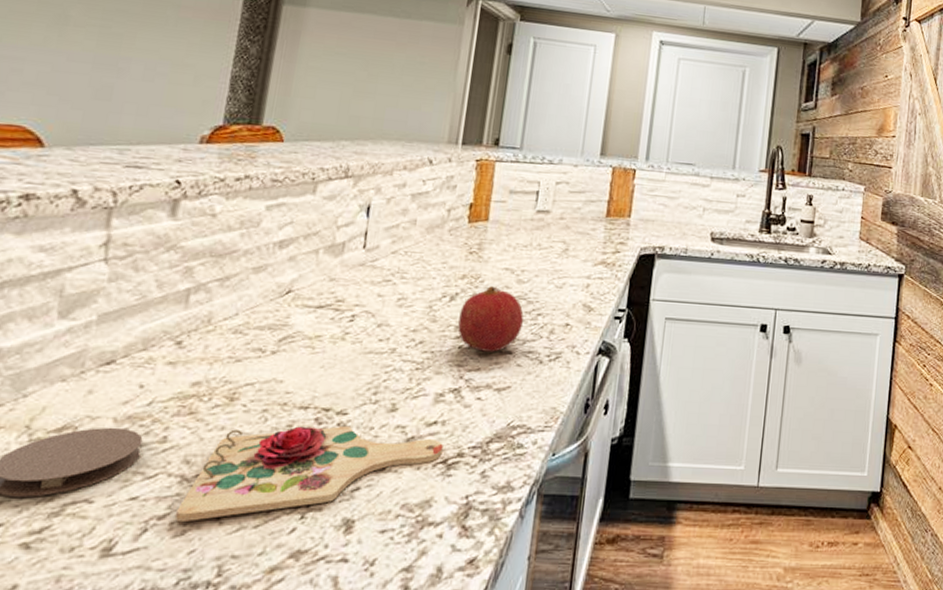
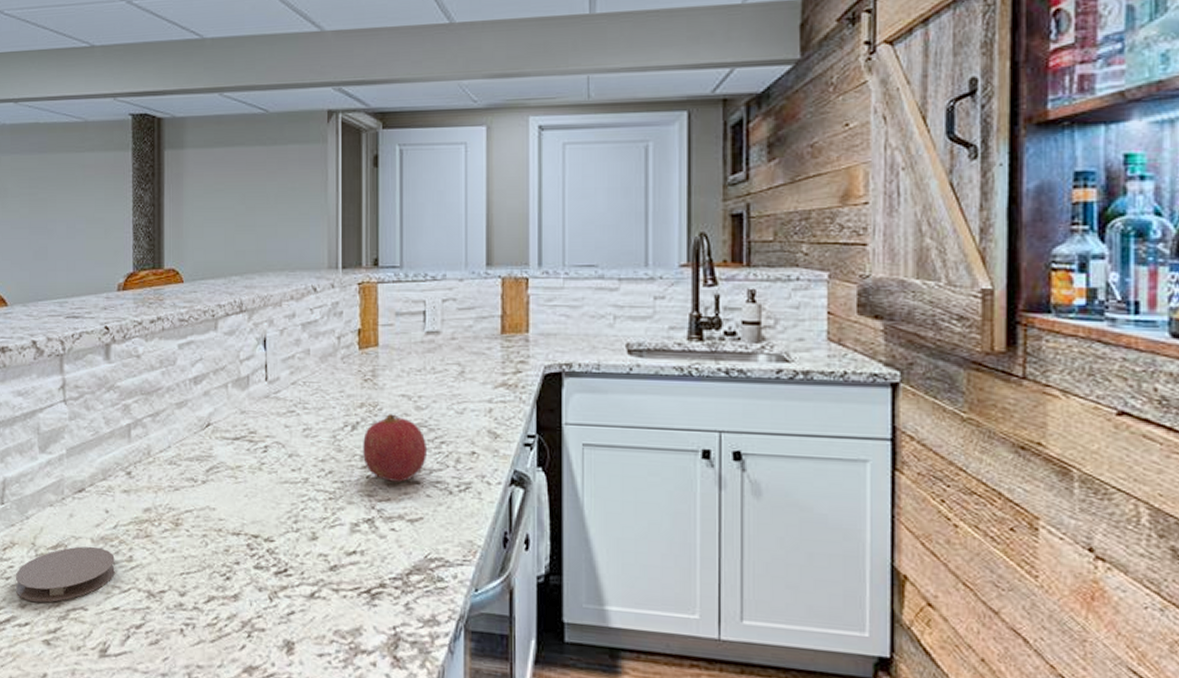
cutting board: present [175,426,443,523] -> none [149,551,365,633]

